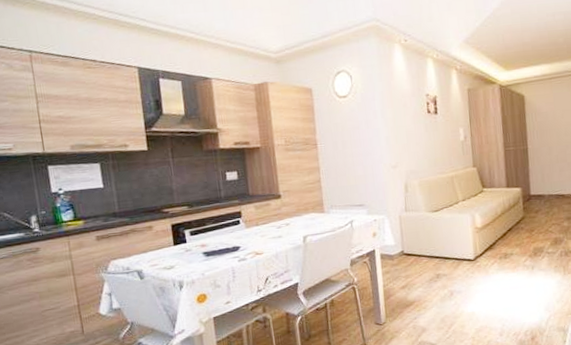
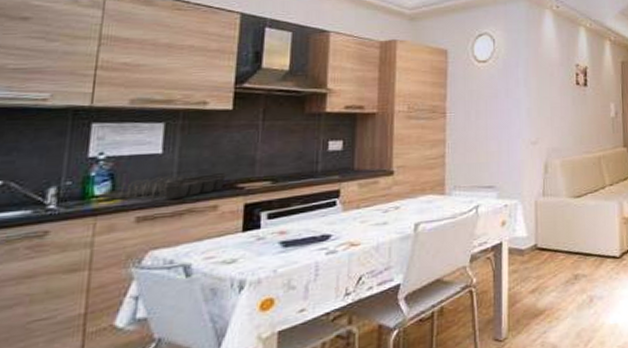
dish rack: none [66,200,155,226] -> present [97,172,228,202]

